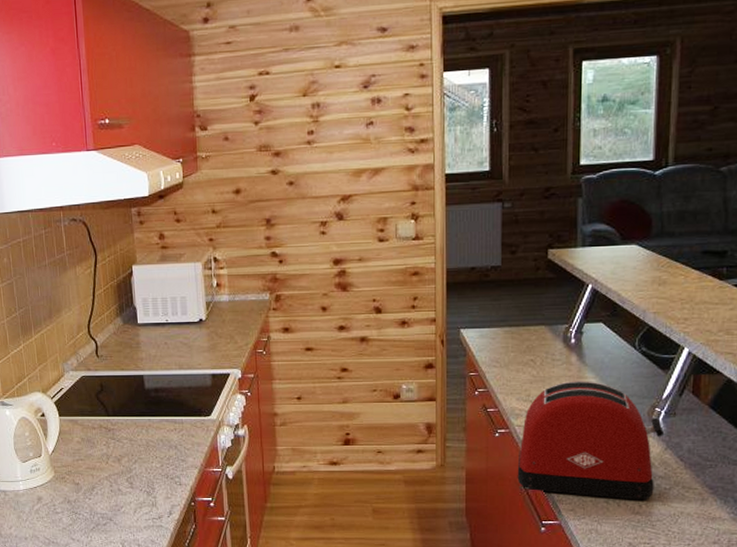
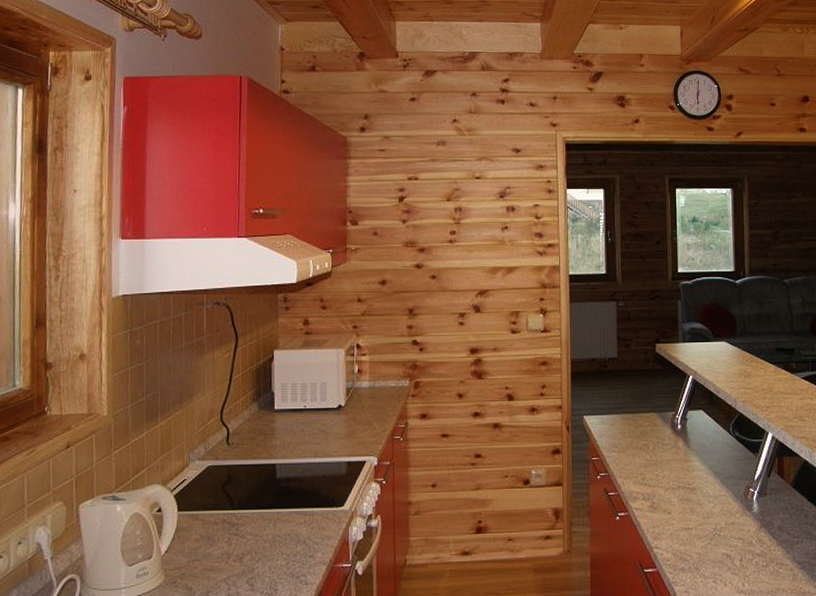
toaster: present [517,381,665,500] -> none [636,464,759,579]

